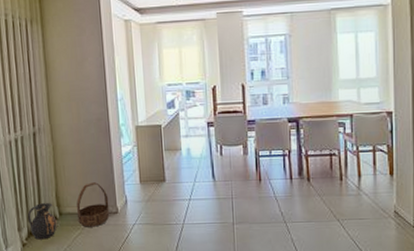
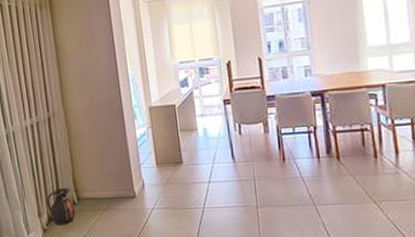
basket: present [76,182,110,227] -> none [93,166,128,212]

